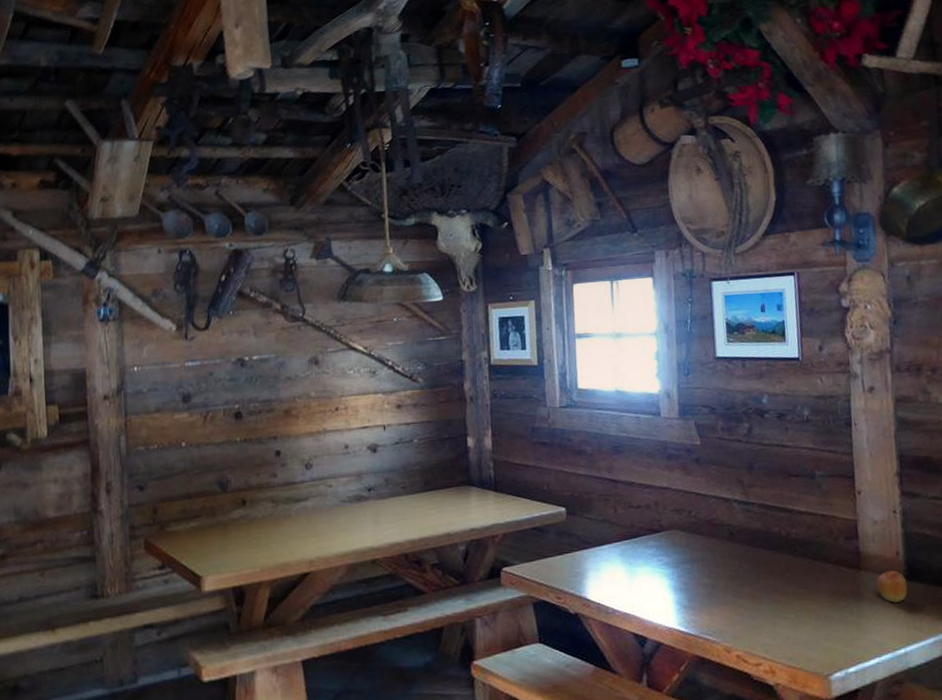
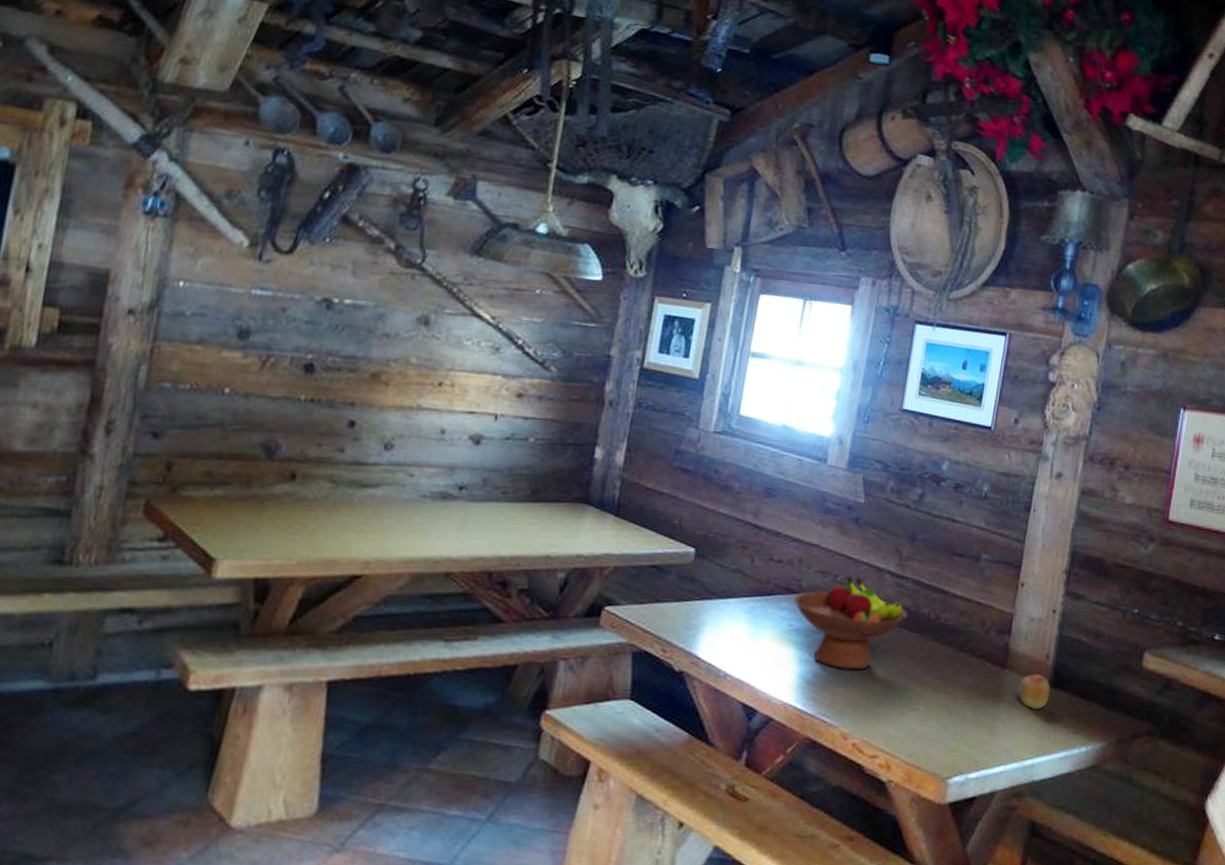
fruit bowl: none [658,509,761,592] -> present [794,576,908,670]

